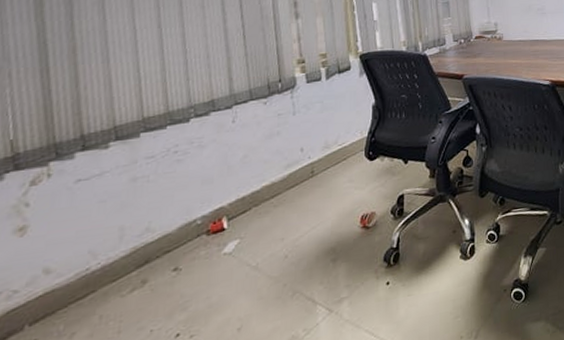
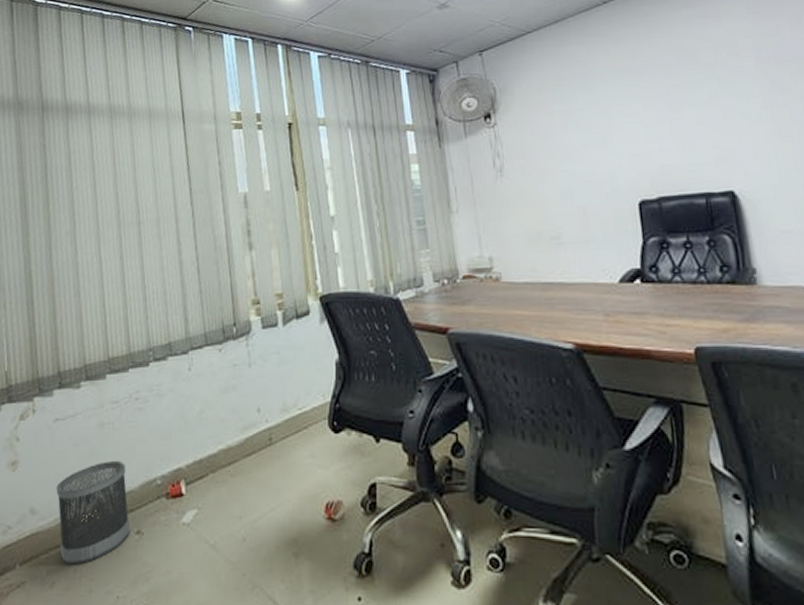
wastebasket: none [77,208,167,314] -> present [56,460,131,565]

